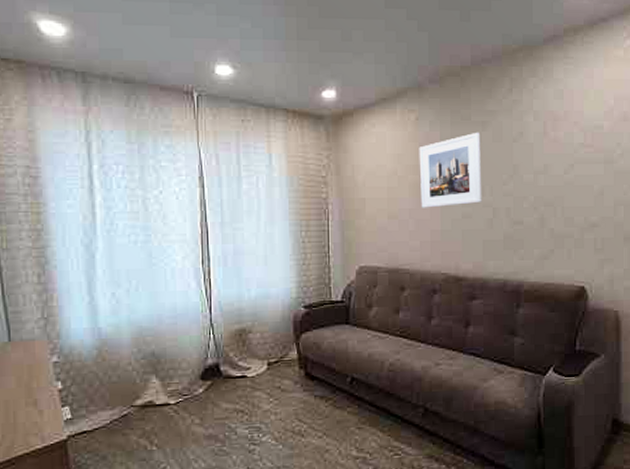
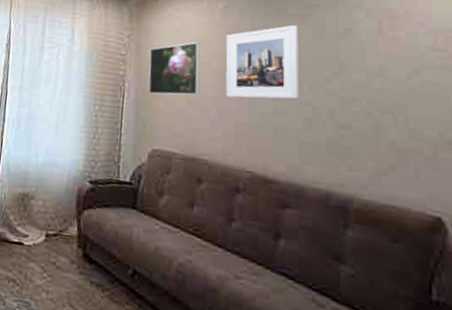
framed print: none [349,156,398,213] -> present [148,41,201,96]

